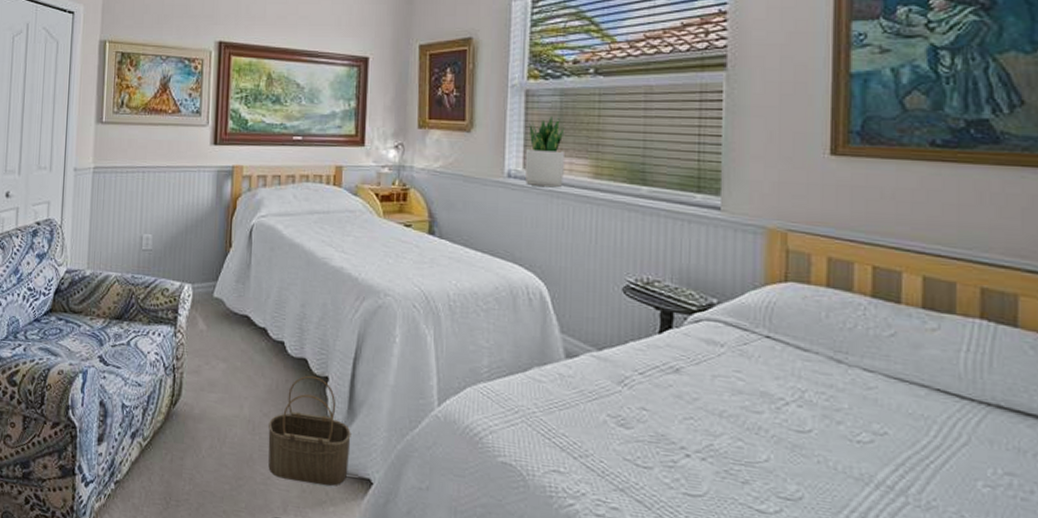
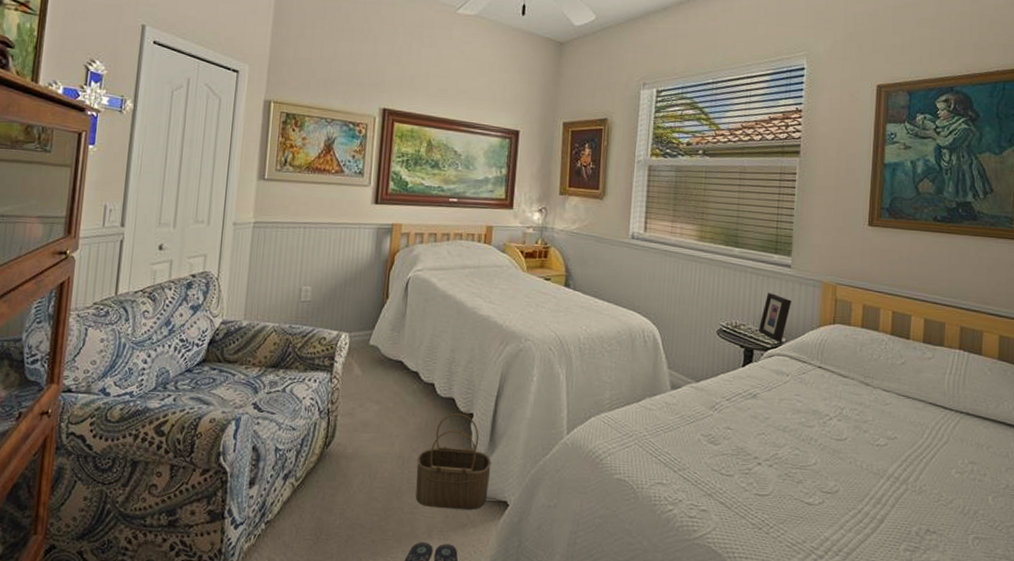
planter: present [524,117,565,188] -> none [645,189,678,248]
picture frame: none [679,242,723,304] -> present [759,293,792,343]

